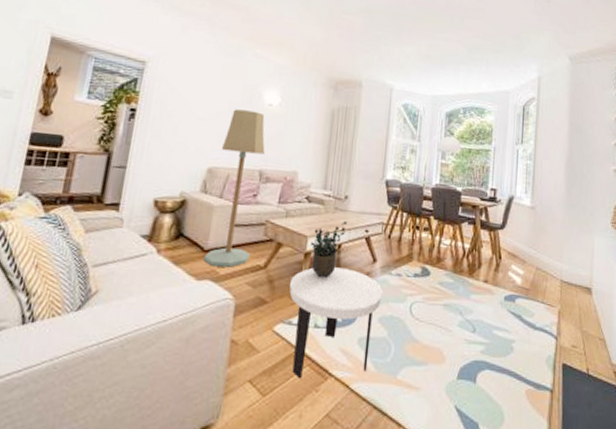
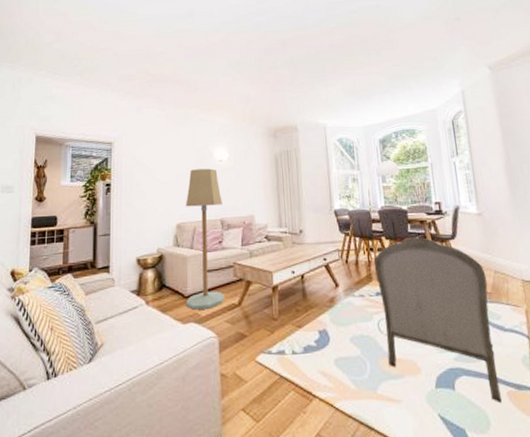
side table: present [289,267,383,379] -> none [263,296,350,403]
potted plant: present [311,221,348,279] -> none [277,253,306,308]
armchair: none [414,220,528,400] -> present [374,236,502,403]

